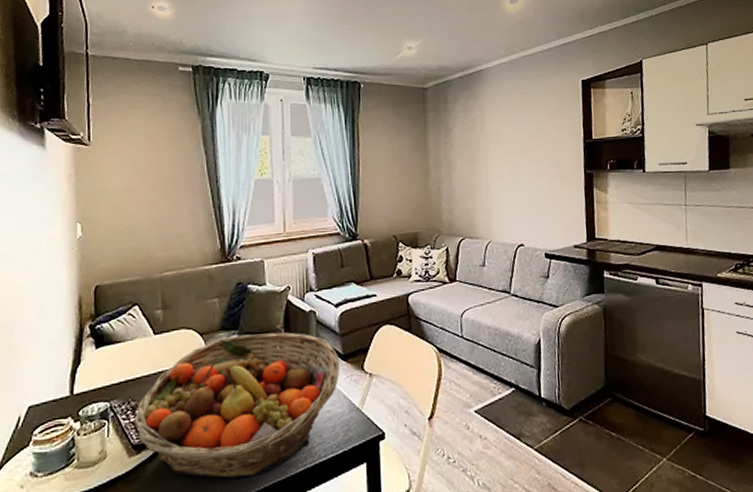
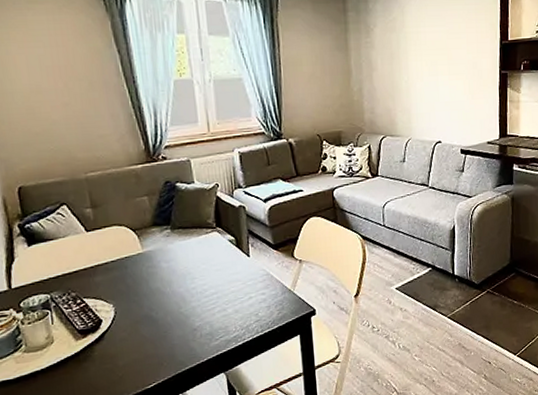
fruit basket: present [133,332,340,479] -> none [76,226,272,355]

